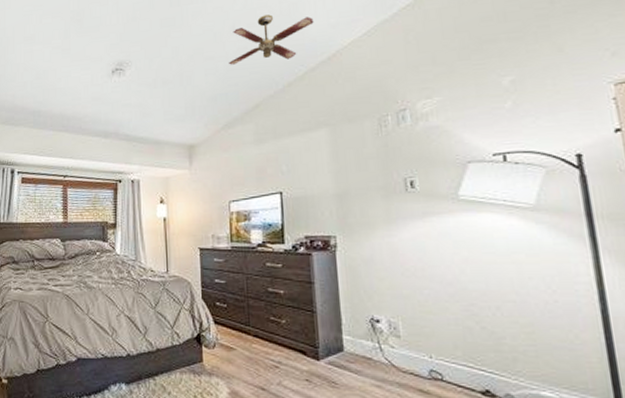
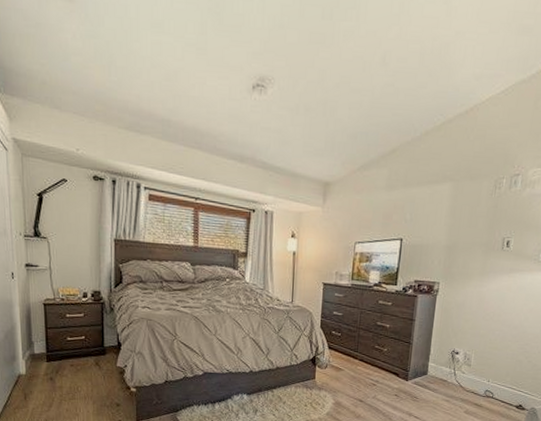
ceiling fan: present [229,14,314,65] -> none [374,50,461,106]

